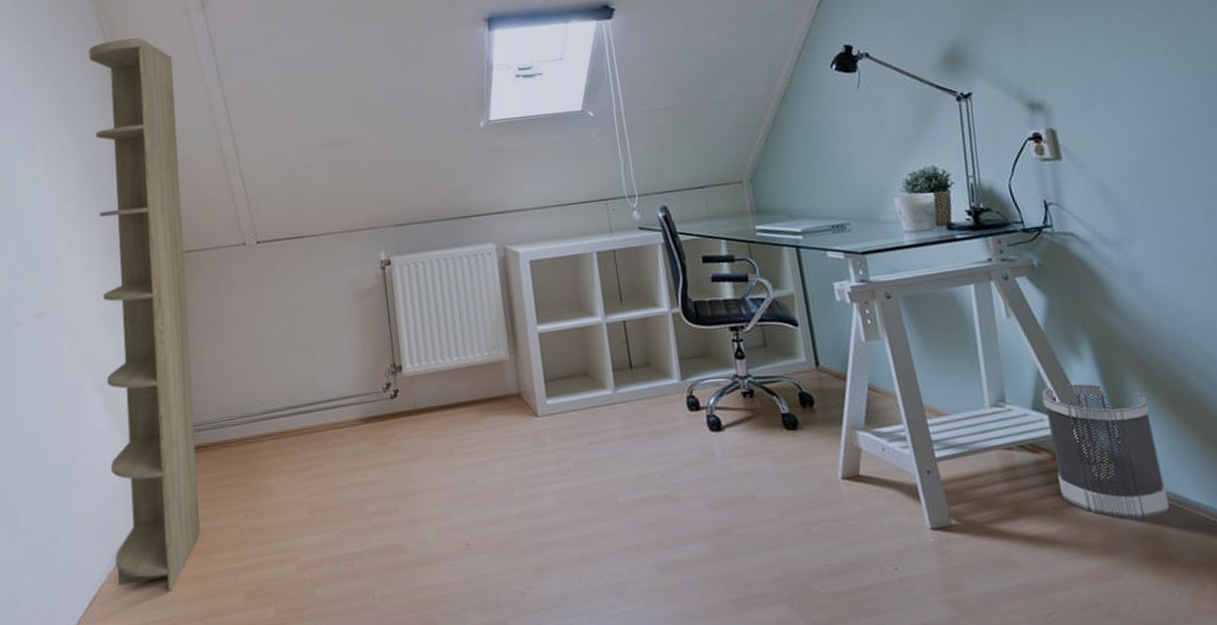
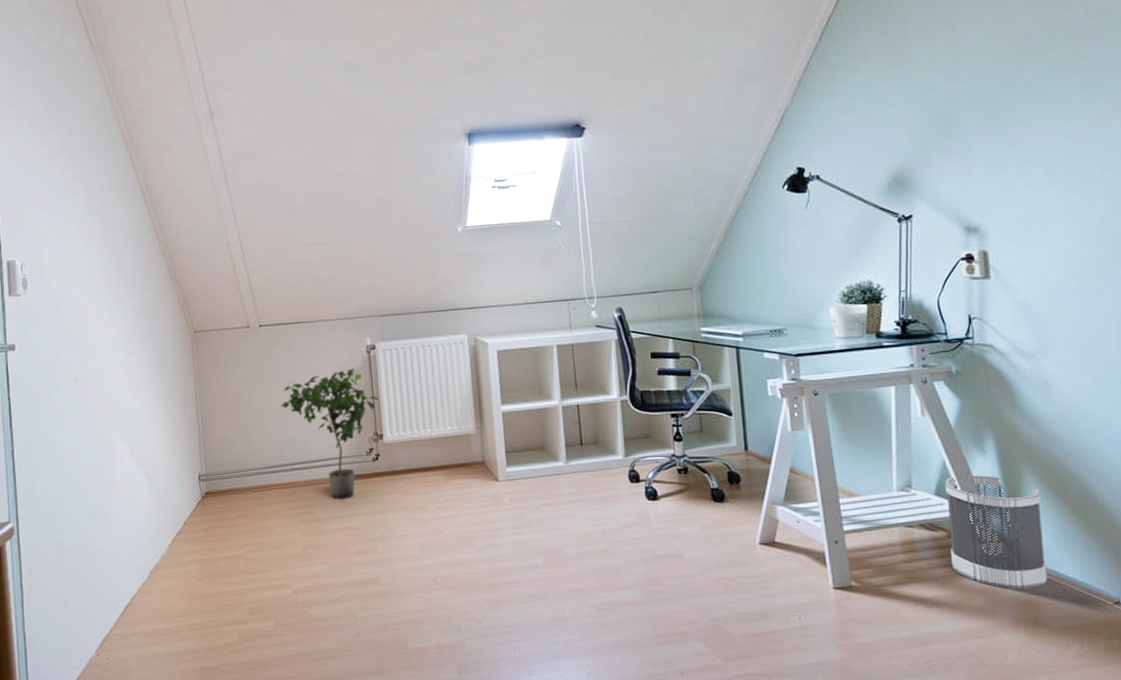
bookcase: present [89,37,200,592] -> none [111,142,212,605]
potted plant: none [282,287,396,449] -> present [281,367,379,500]

